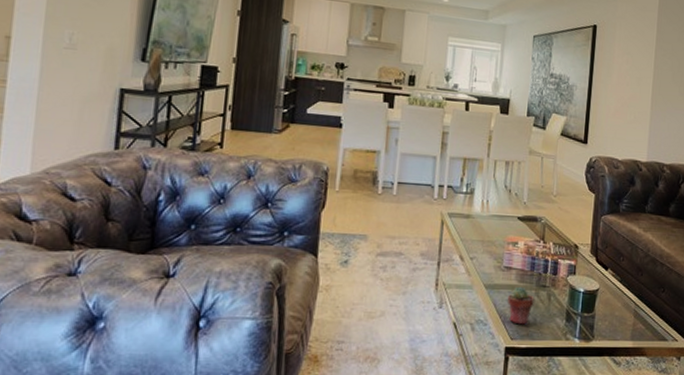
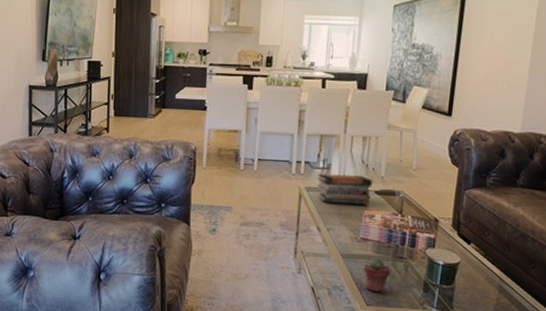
book stack: none [460,198,516,232] -> present [317,173,373,206]

